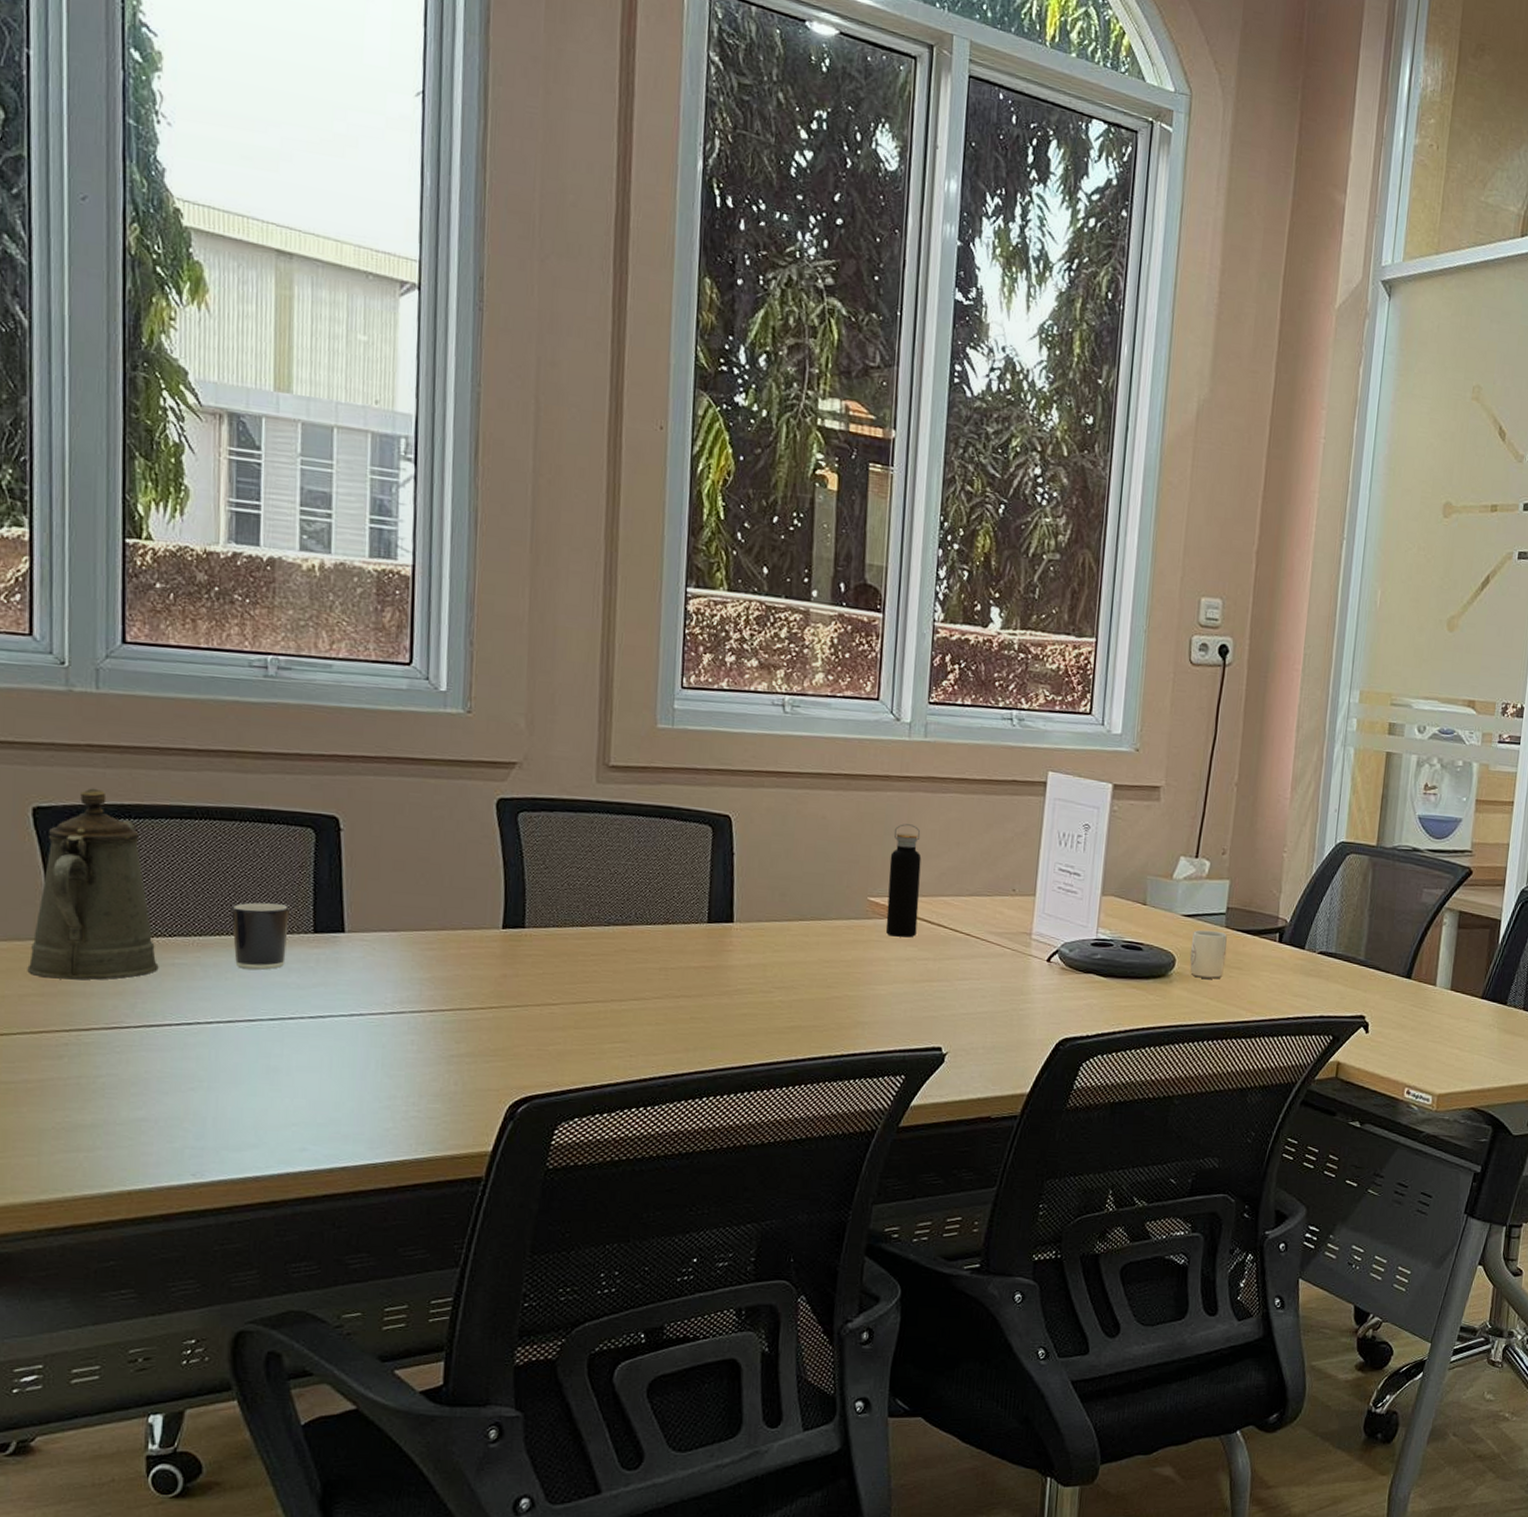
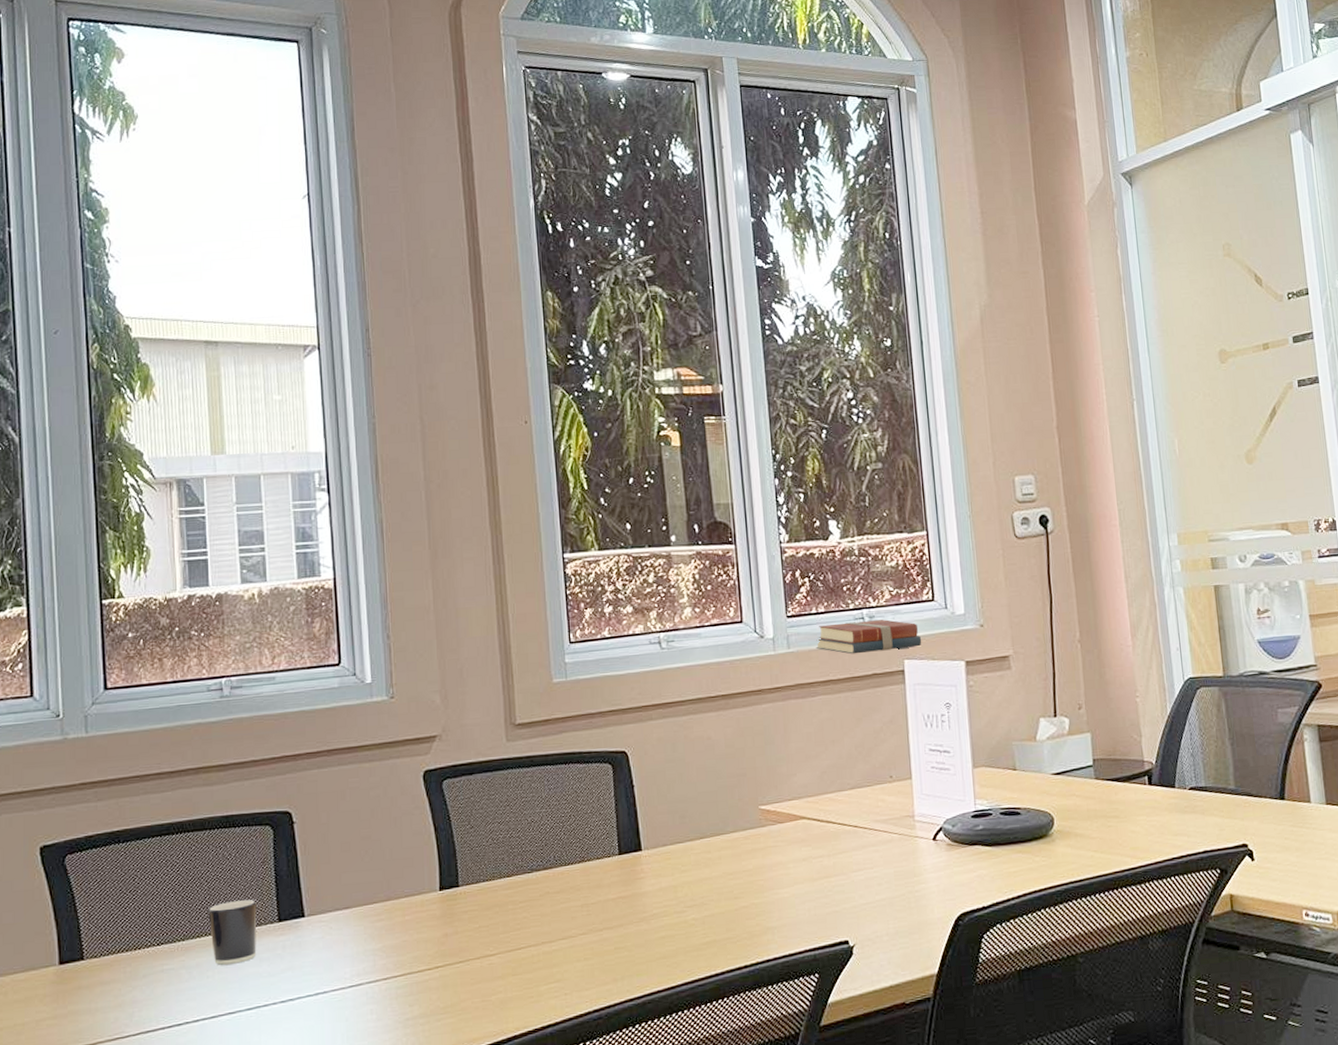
coffee pot: present [27,788,159,980] -> none [42,821,151,1001]
water bottle: present [885,824,922,938] -> none [773,731,808,840]
books: none [955,719,1071,760] -> present [815,619,922,655]
mug: present [1189,929,1228,979] -> none [1065,784,1102,833]

